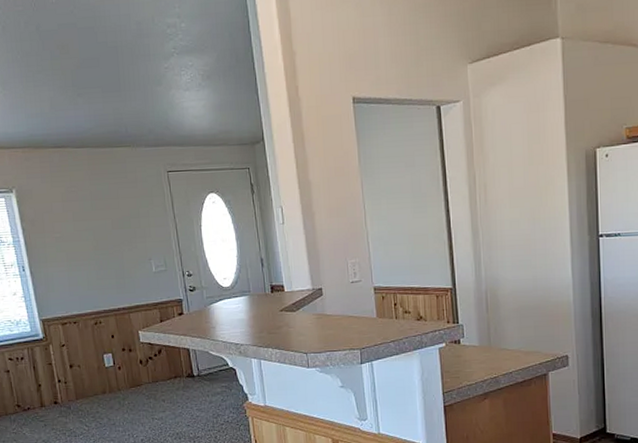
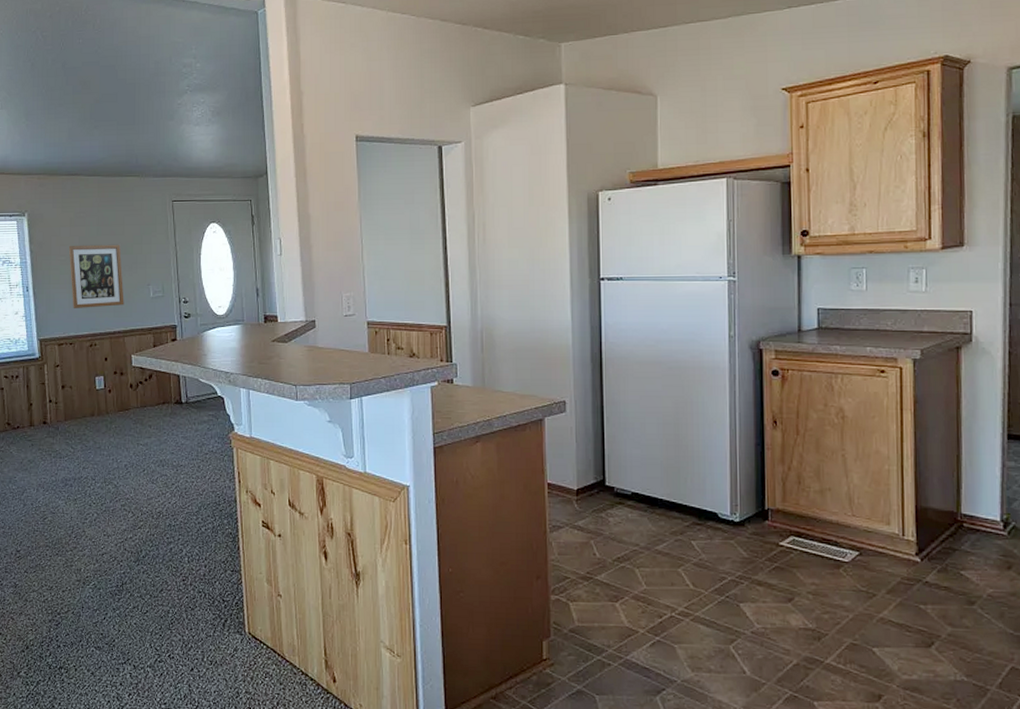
wall art: none [62,218,127,286] -> present [68,244,124,308]

